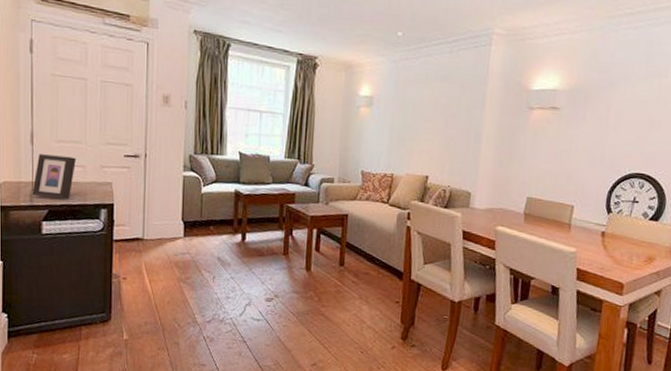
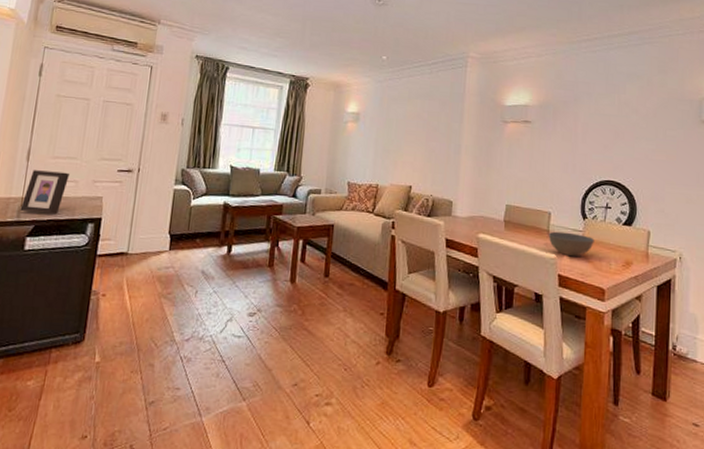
bowl: none [569,225,618,251] -> present [548,231,594,257]

